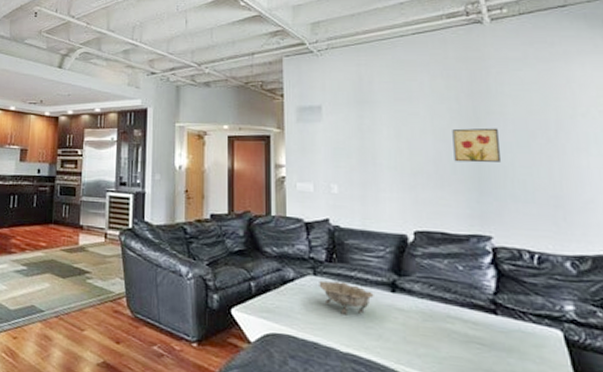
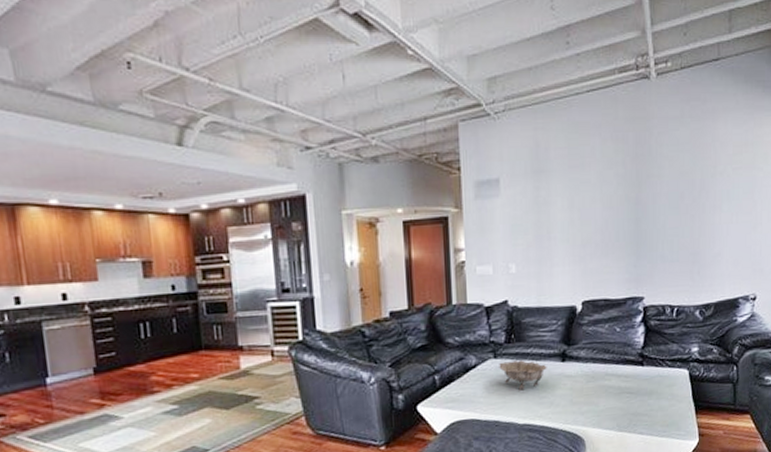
wall art: present [452,127,500,163] -> none [618,191,655,229]

